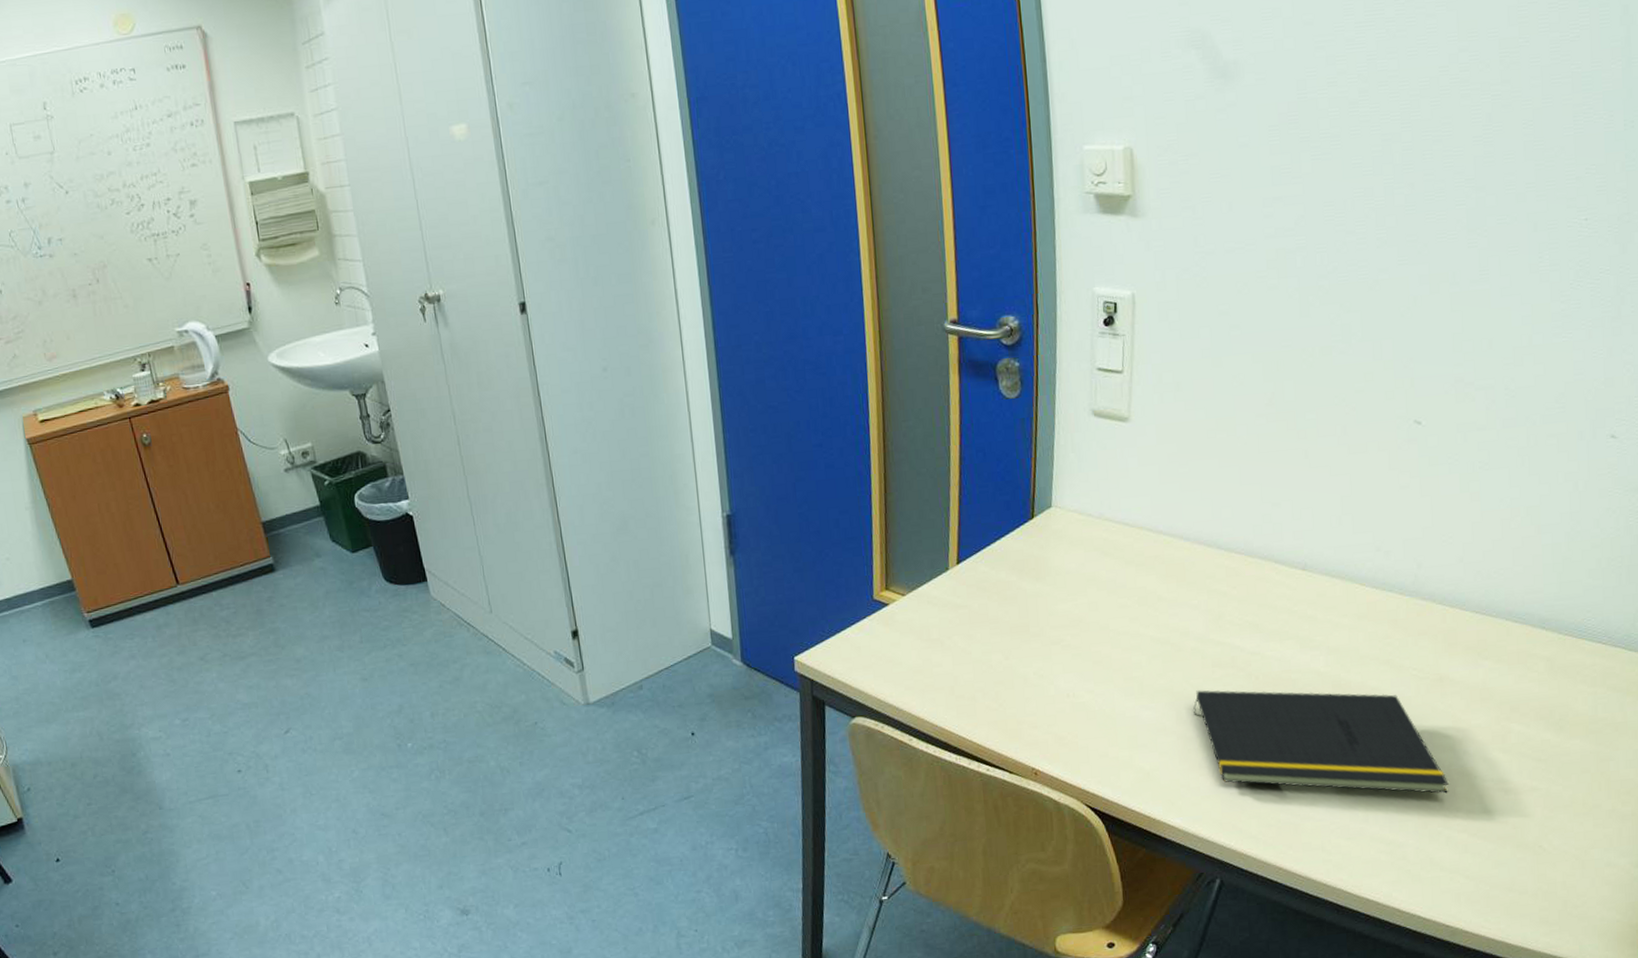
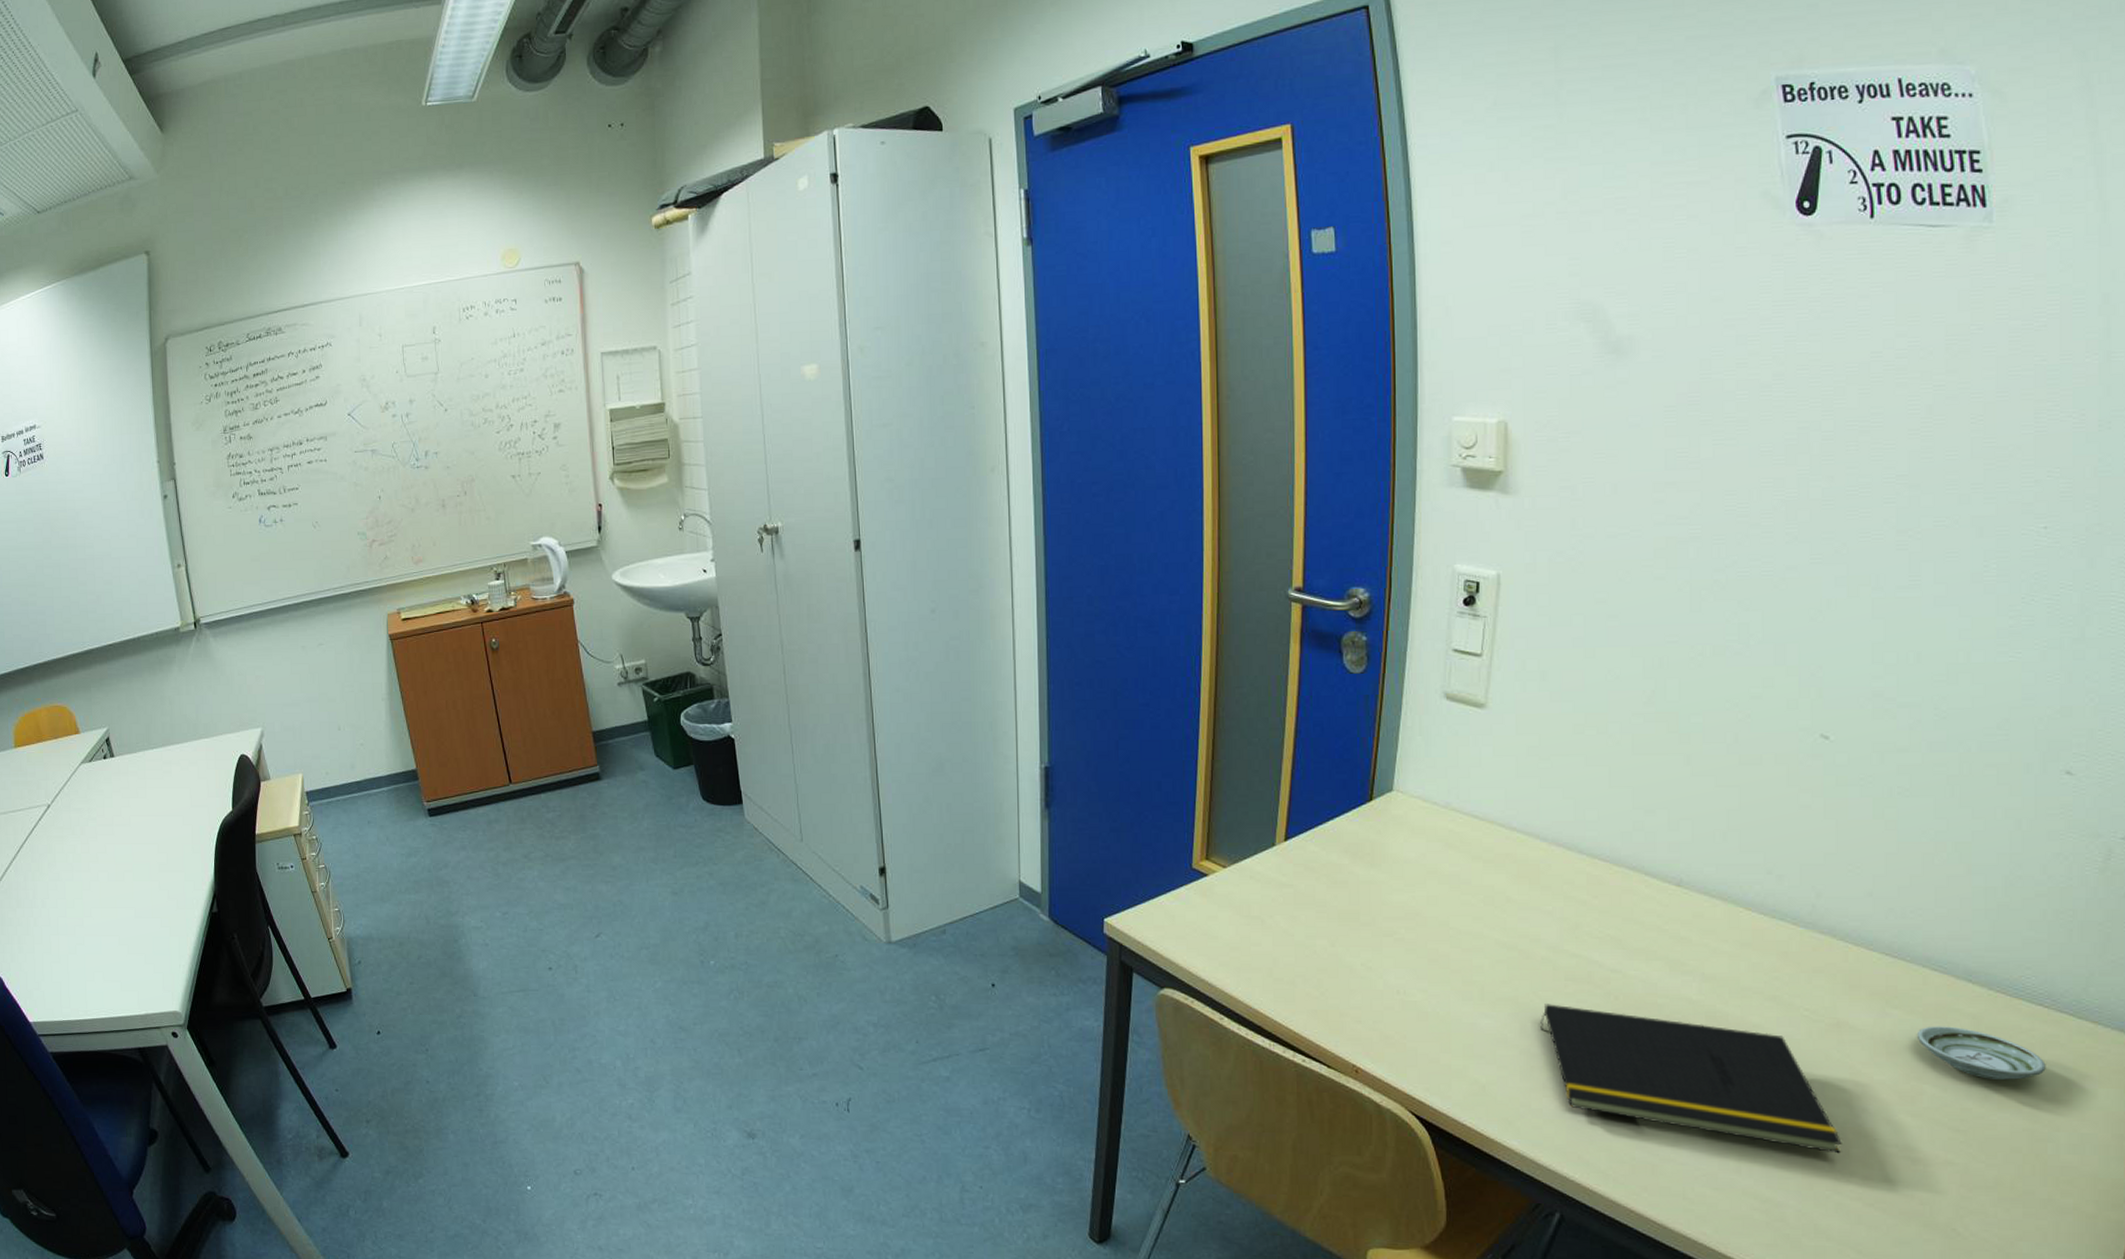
saucer: none [1504,669,1606,712] -> present [1916,1026,2046,1080]

